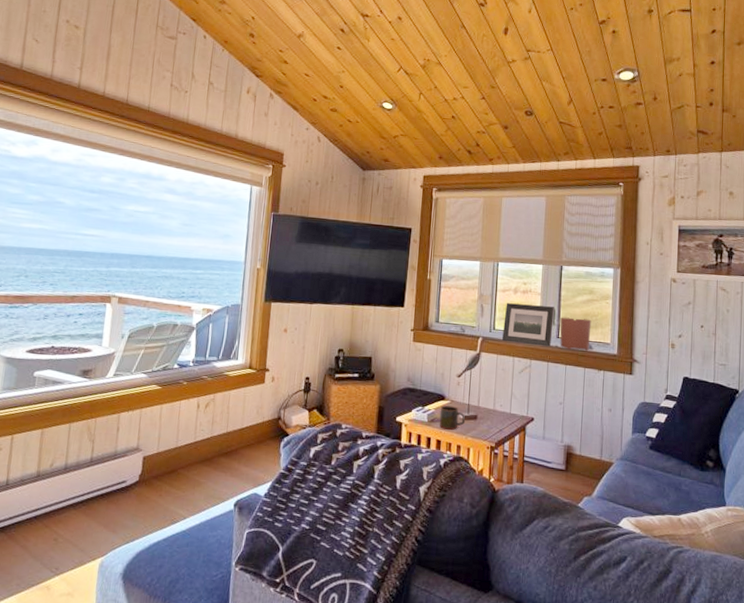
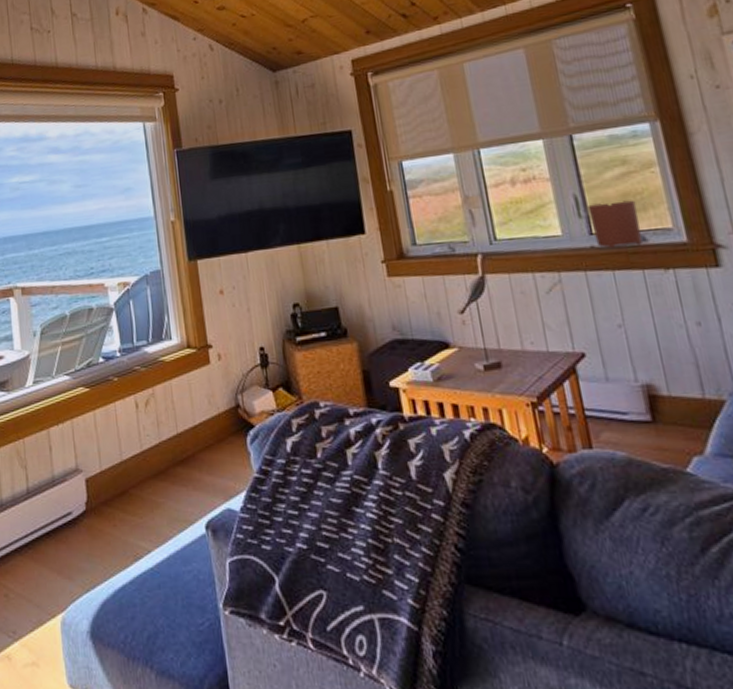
mug: present [439,405,466,430] -> none [446,354,487,388]
picture frame: present [502,303,554,347] -> none [504,193,584,254]

